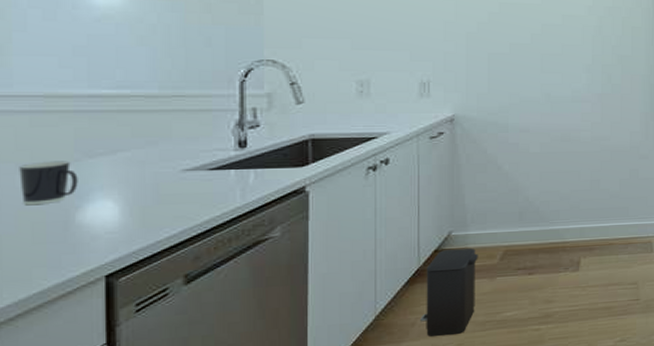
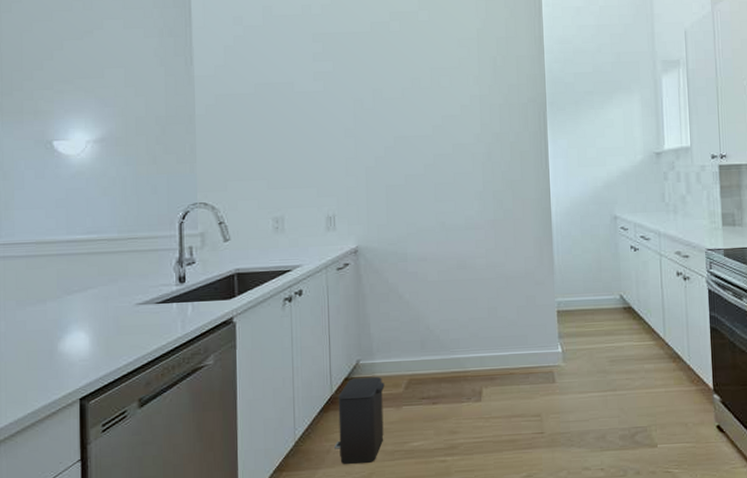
mug: present [19,161,78,206] -> none [18,297,60,337]

